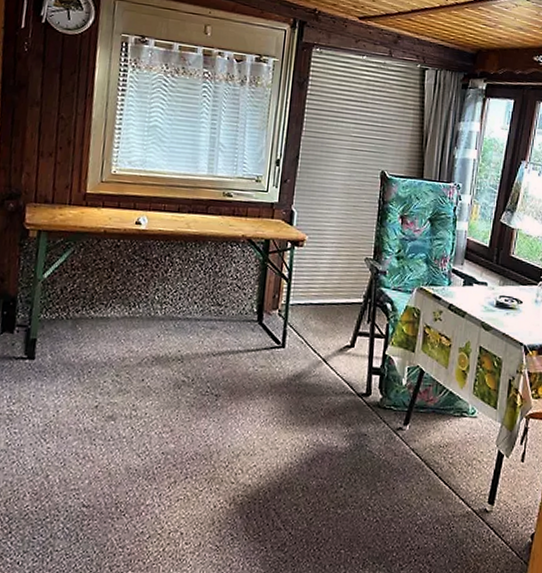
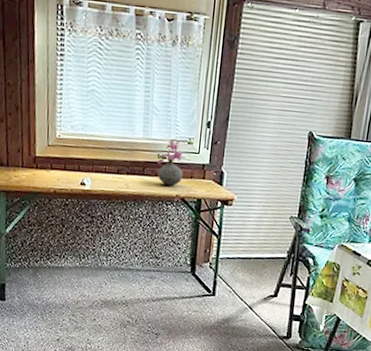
vase: none [222,177,251,227] -> present [157,140,183,187]

